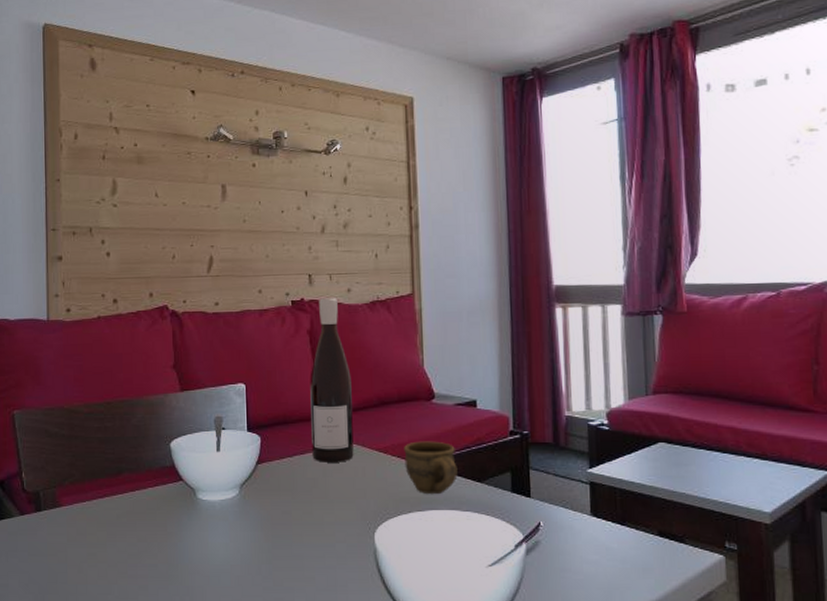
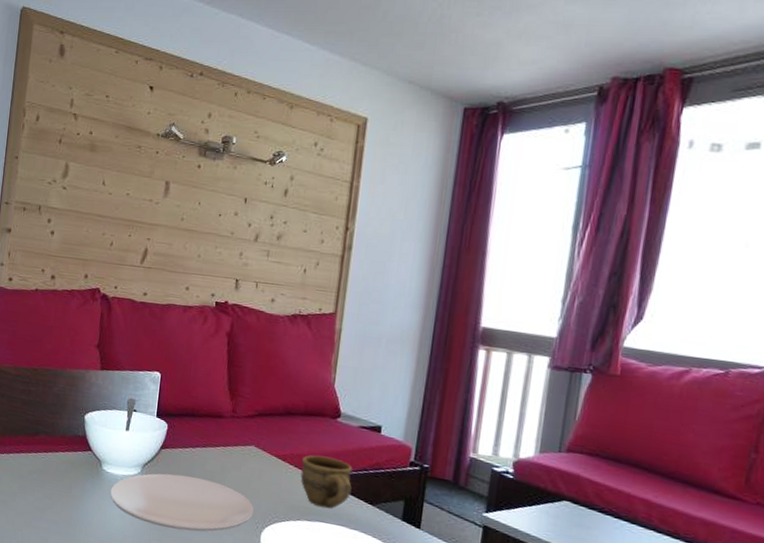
plate: none [209,487,363,548] -> present [110,473,254,532]
bottle: present [310,298,354,463] -> none [213,304,262,462]

